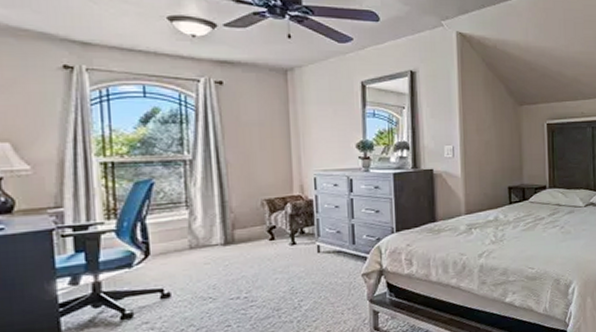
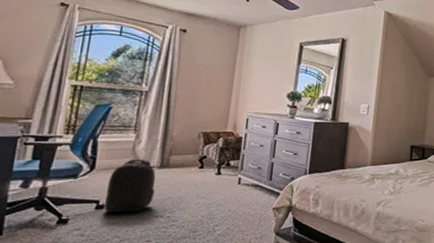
backpack: none [169,238,225,301] -> present [103,159,156,213]

